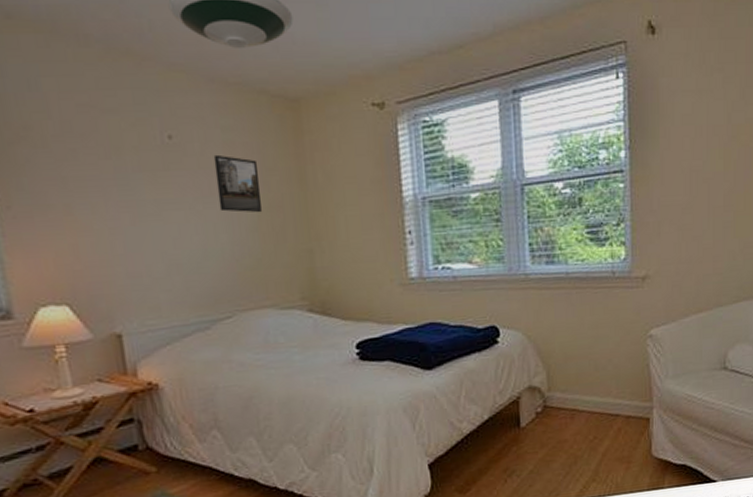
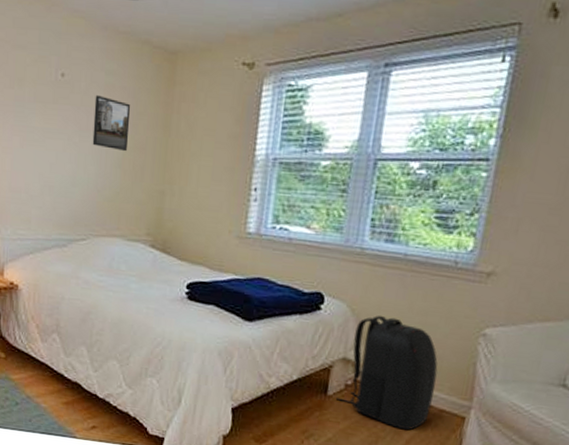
backpack: none [529,336,619,444] -> present [335,316,438,430]

